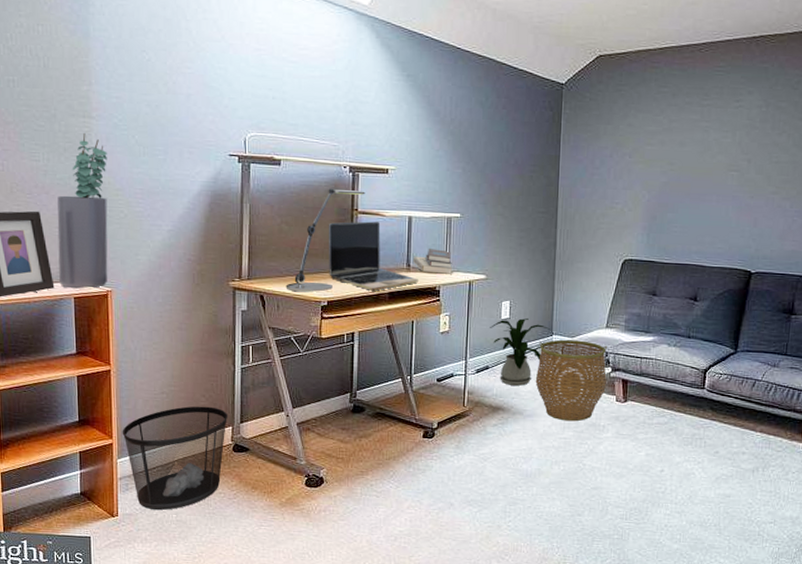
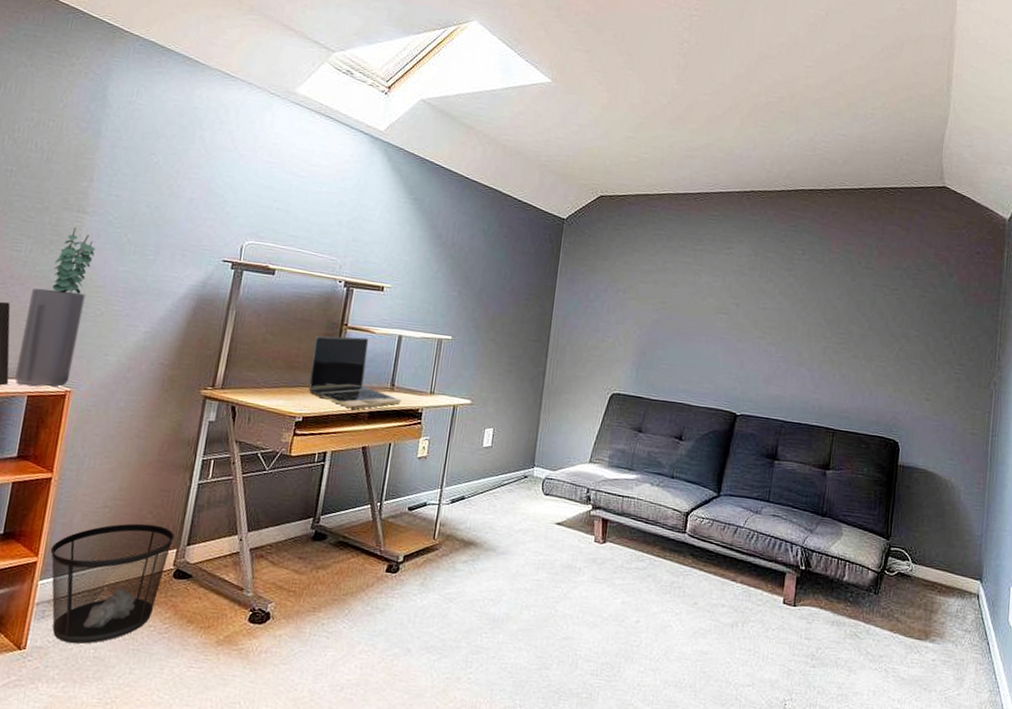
desk lamp: present [287,188,365,293] -> none [261,301,358,407]
books: present [412,249,453,274] -> none [397,369,439,397]
house plant: present [490,317,550,386] -> none [470,447,532,520]
basket: present [535,339,608,422] -> none [512,472,590,562]

